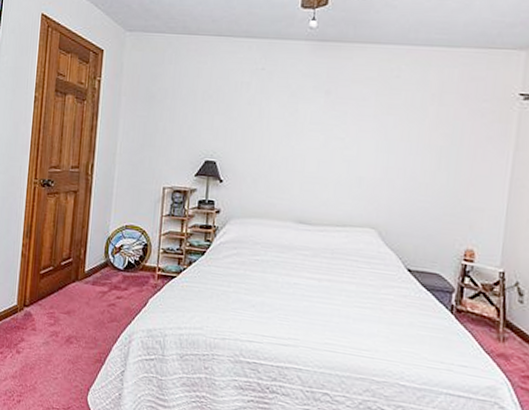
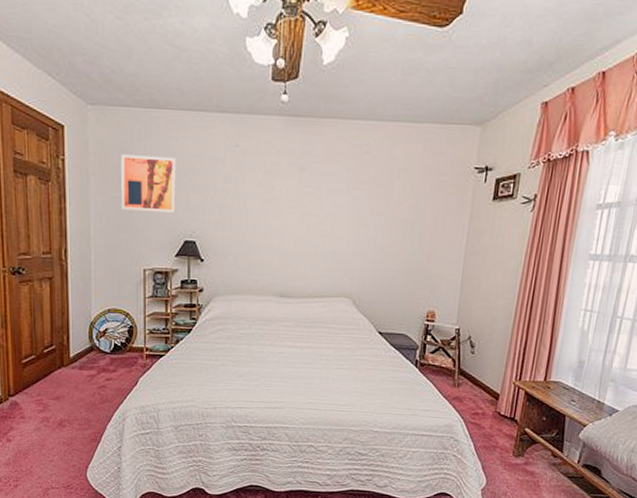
wall art: none [147,75,203,133] -> present [121,153,176,213]

